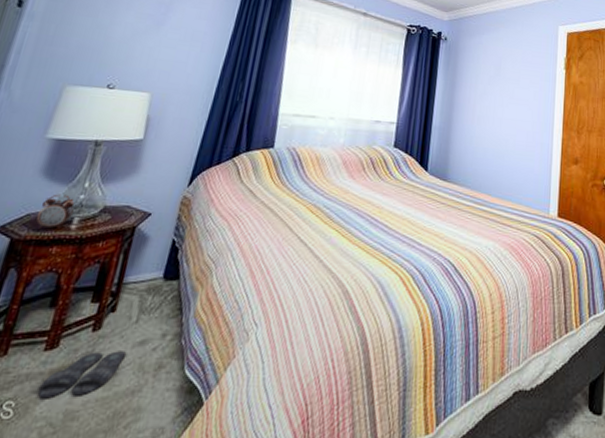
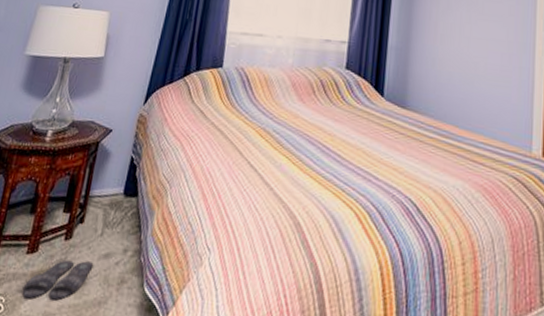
alarm clock: present [35,194,76,230] -> none [18,107,49,141]

